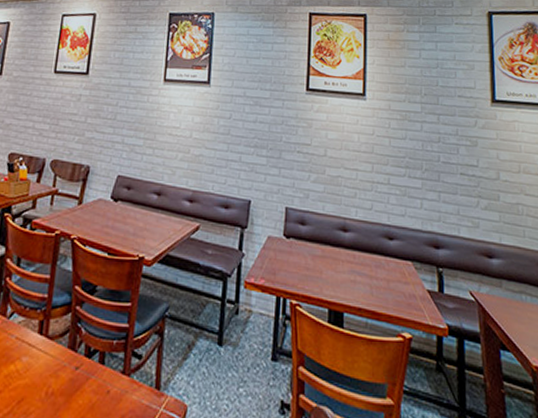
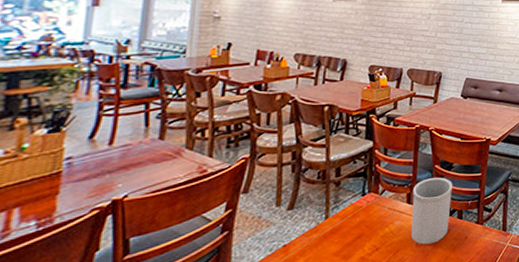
utensil holder: none [40,303,96,395] -> present [411,177,453,245]

